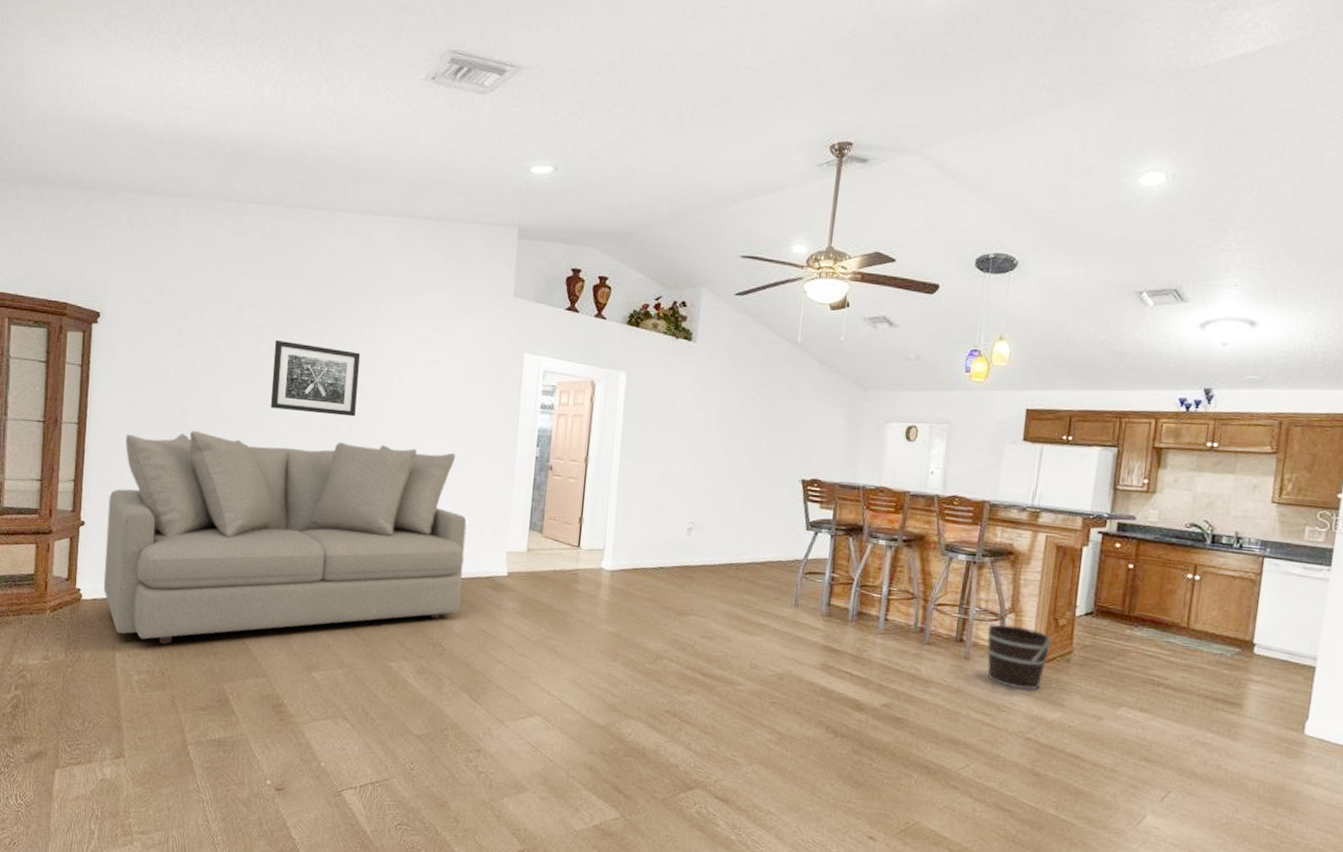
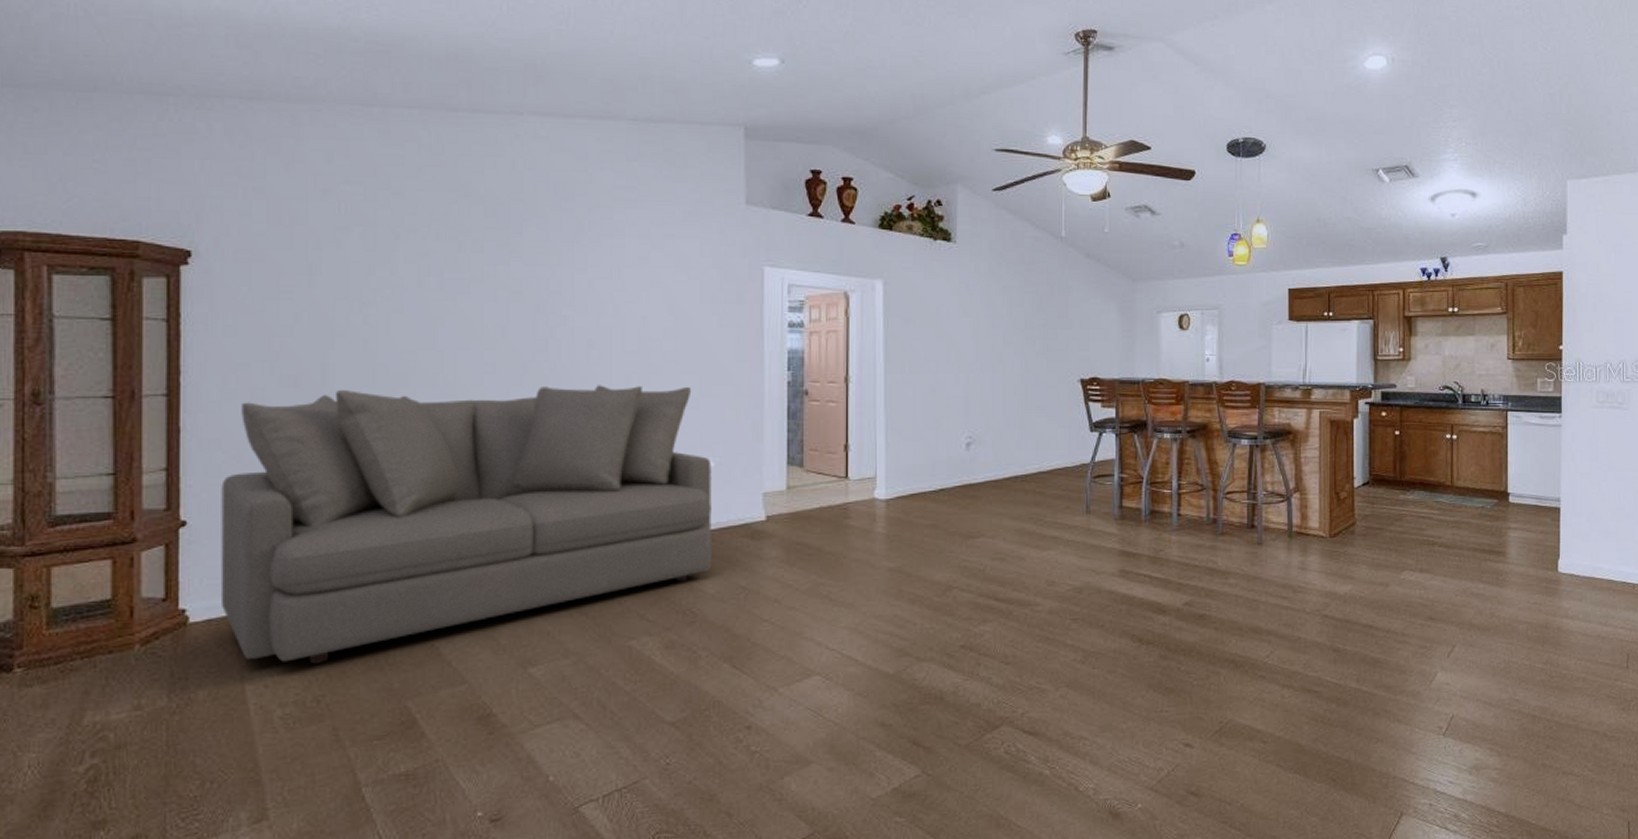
wall art: present [270,340,361,417] -> none [445,271,562,355]
bucket: present [987,622,1053,691] -> none [1276,504,1337,568]

